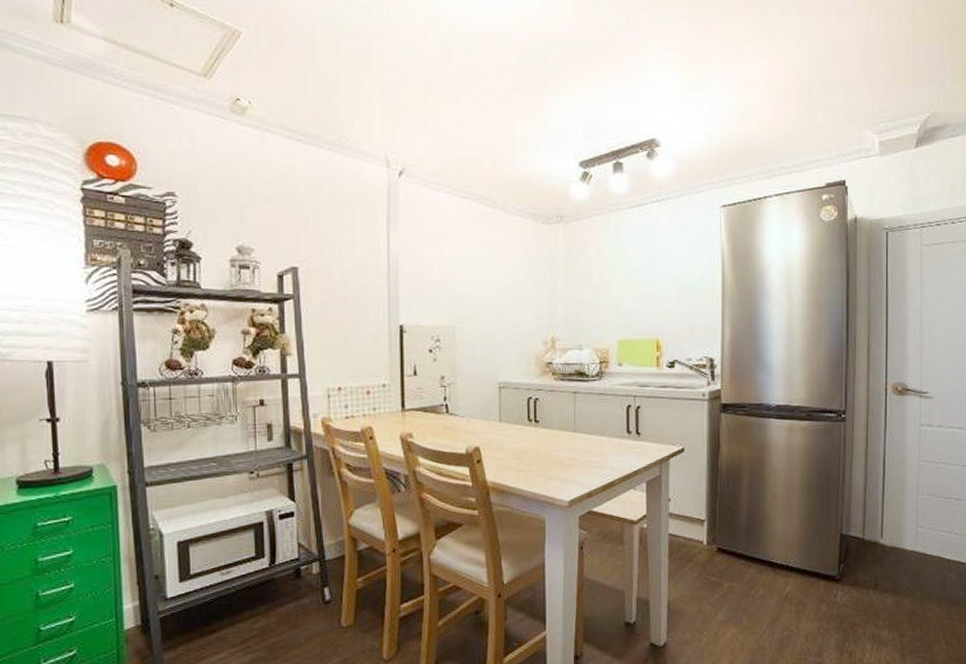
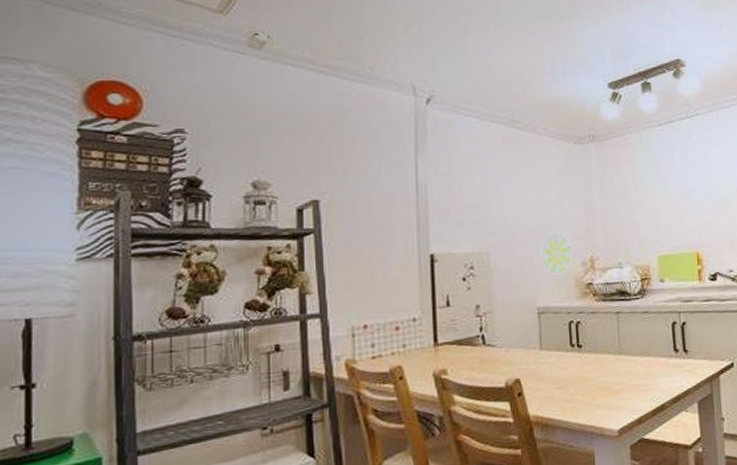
decorative plate: none [504,310,533,352] -> present [540,231,571,275]

